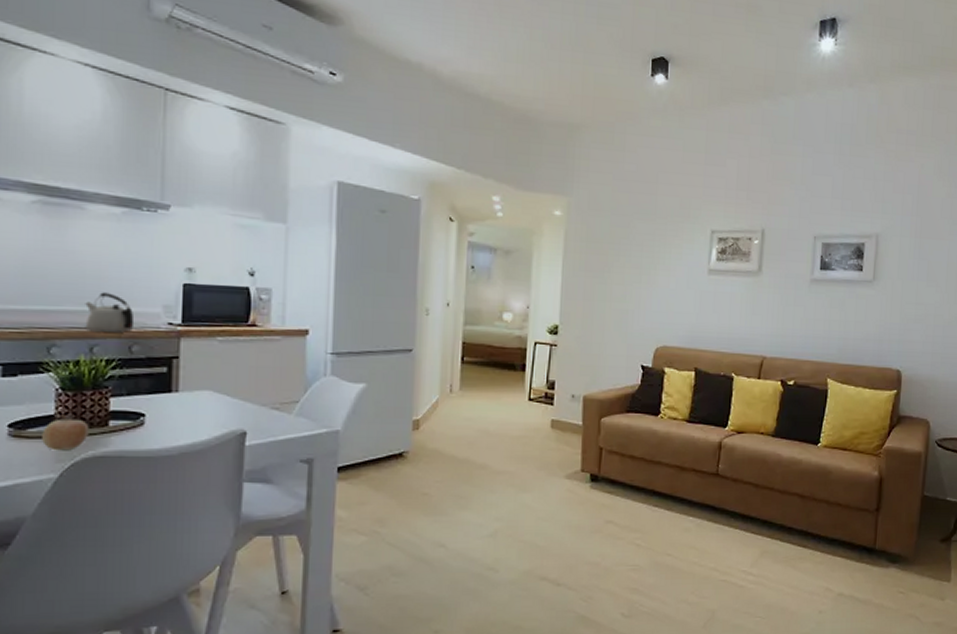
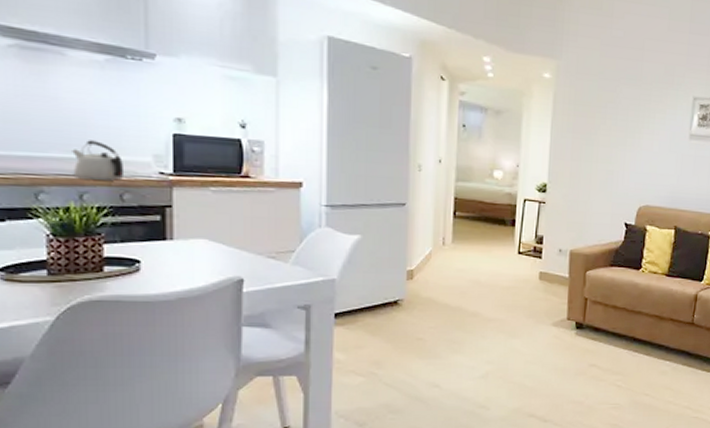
fruit: present [42,415,89,451] -> none [35,260,84,295]

